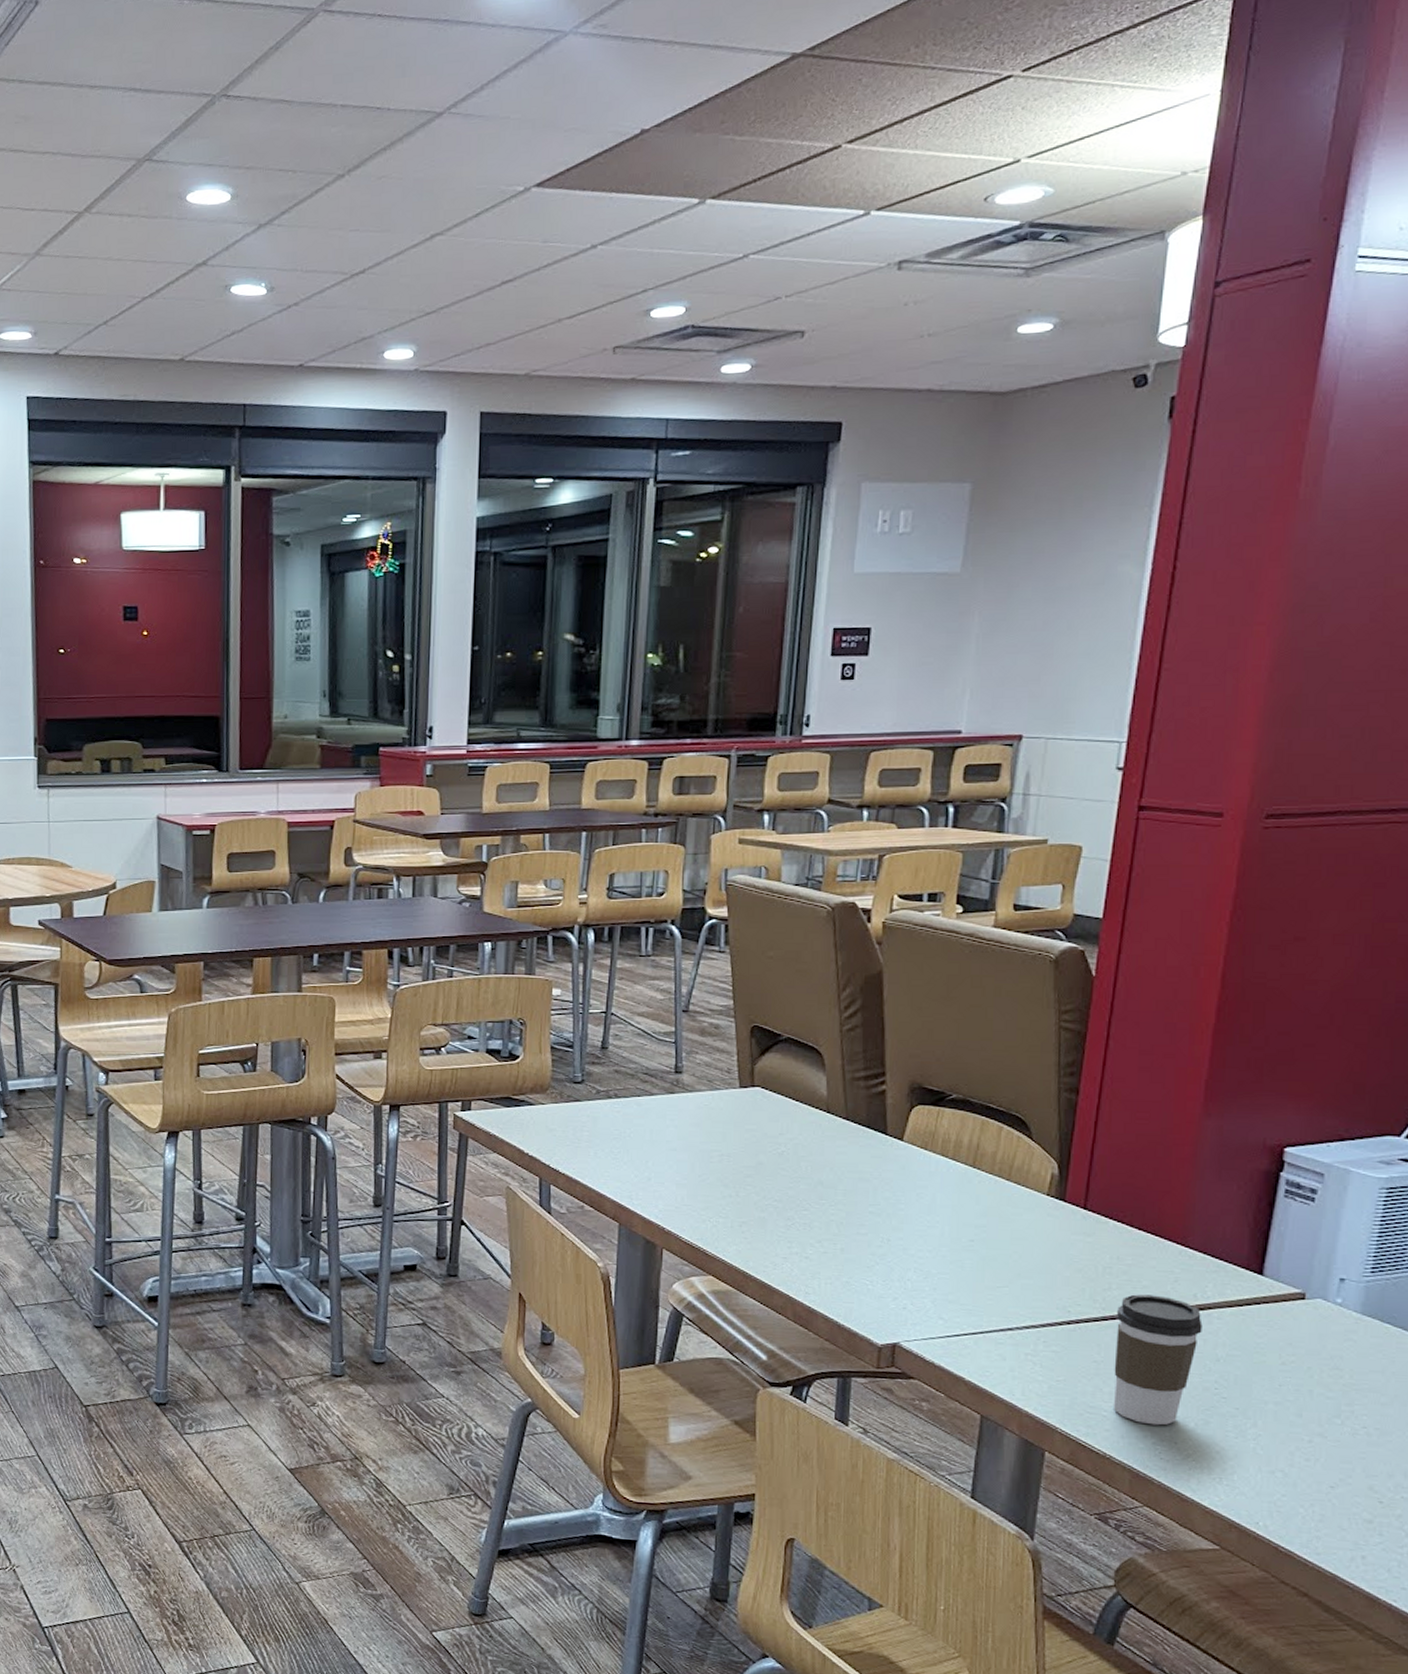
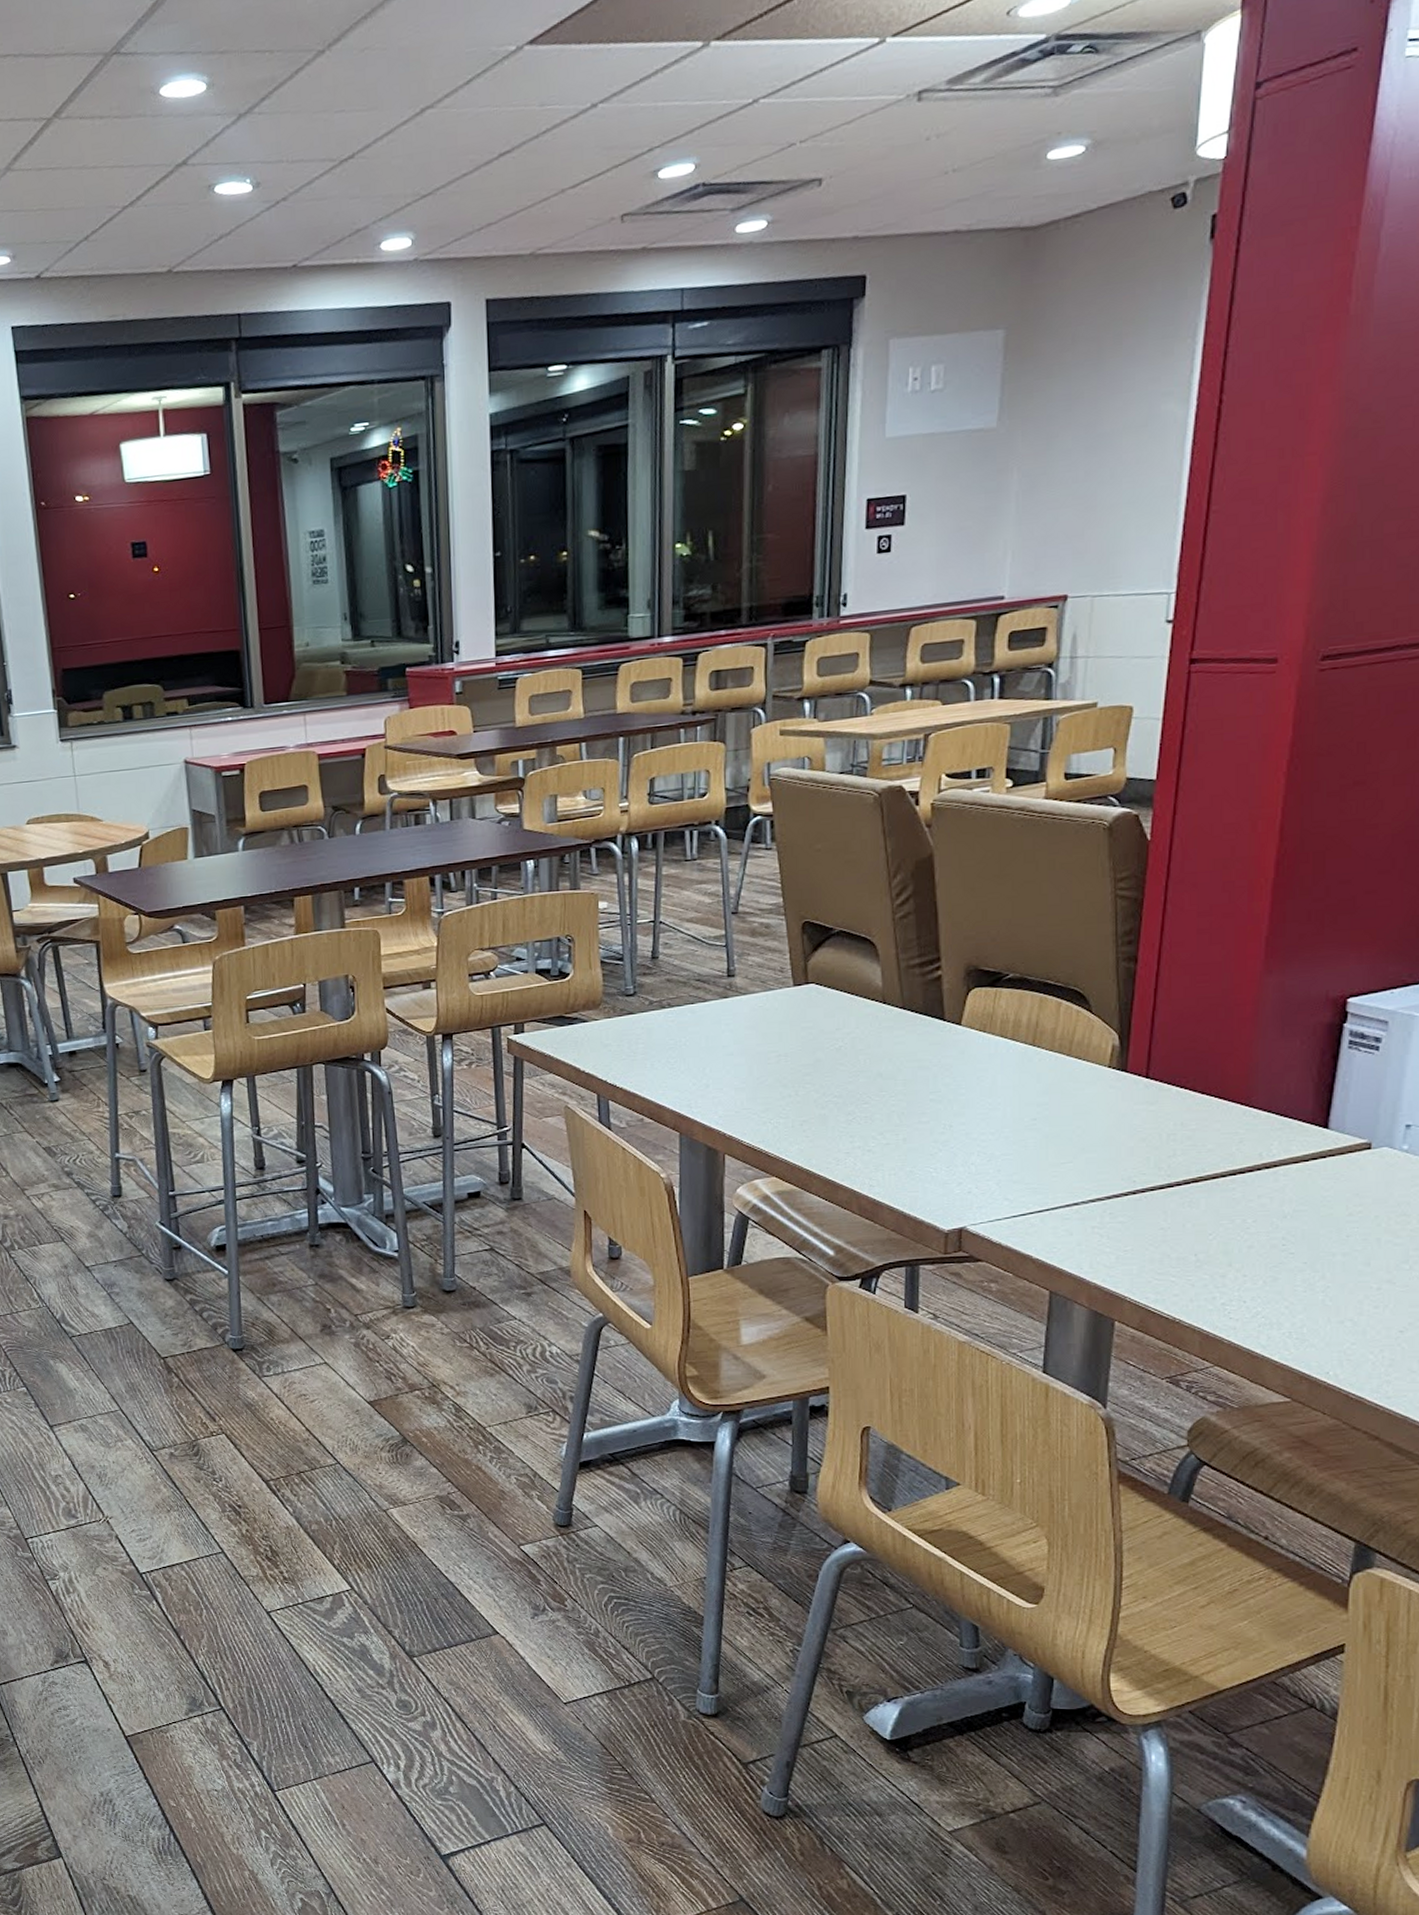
coffee cup: present [1114,1294,1203,1426] -> none [1181,1158,1269,1286]

